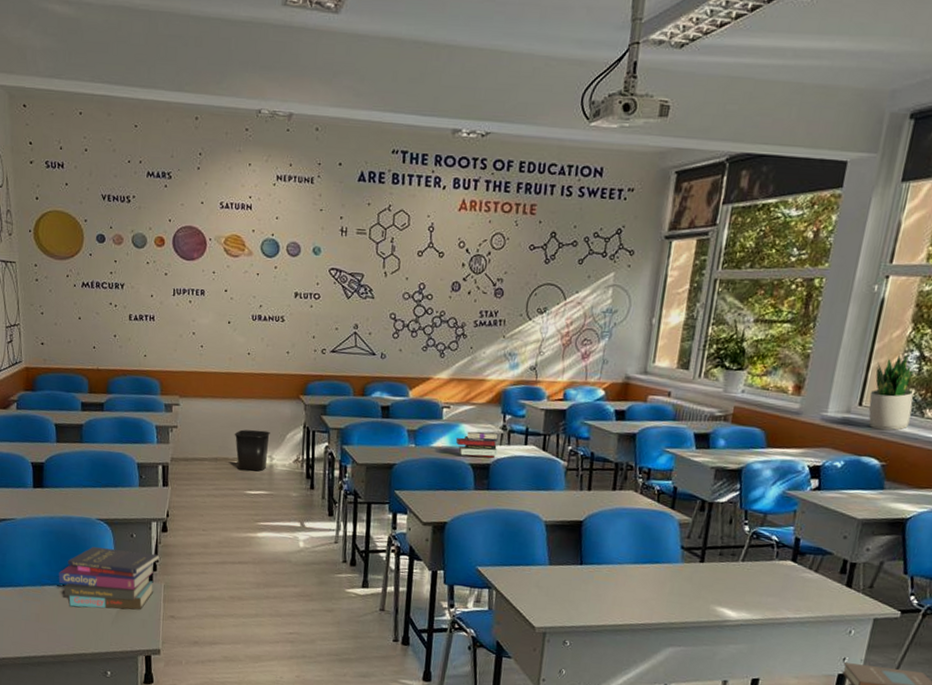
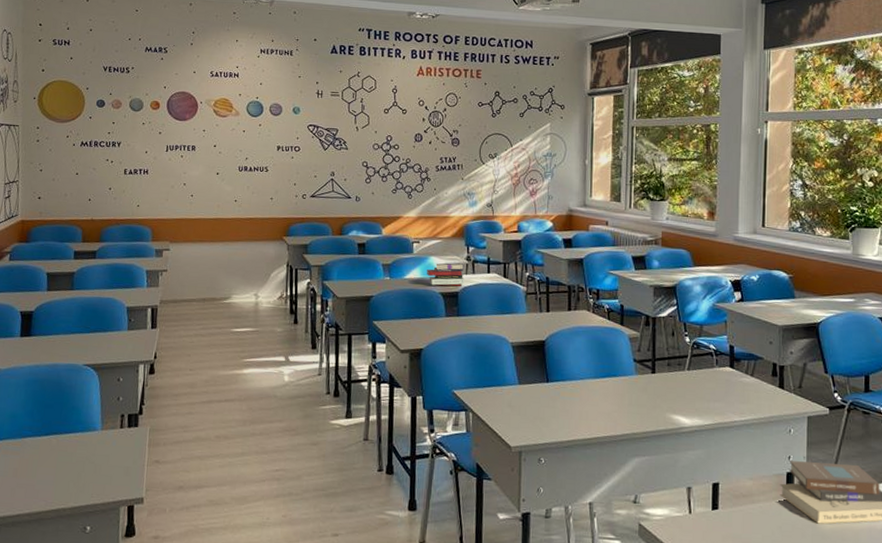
books: present [58,547,160,610] -> none [40,393,146,459]
waste bin: present [234,429,270,472] -> none [221,270,256,310]
planter: present [868,355,914,431] -> none [769,184,805,247]

